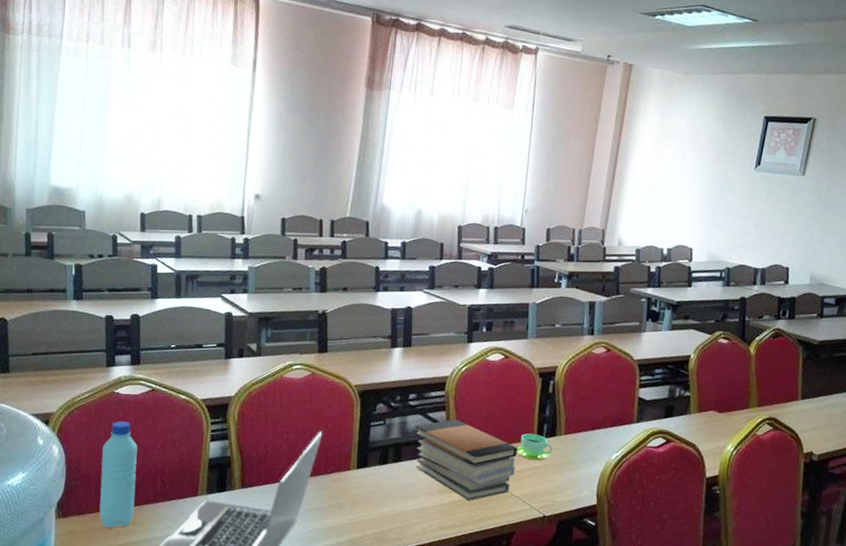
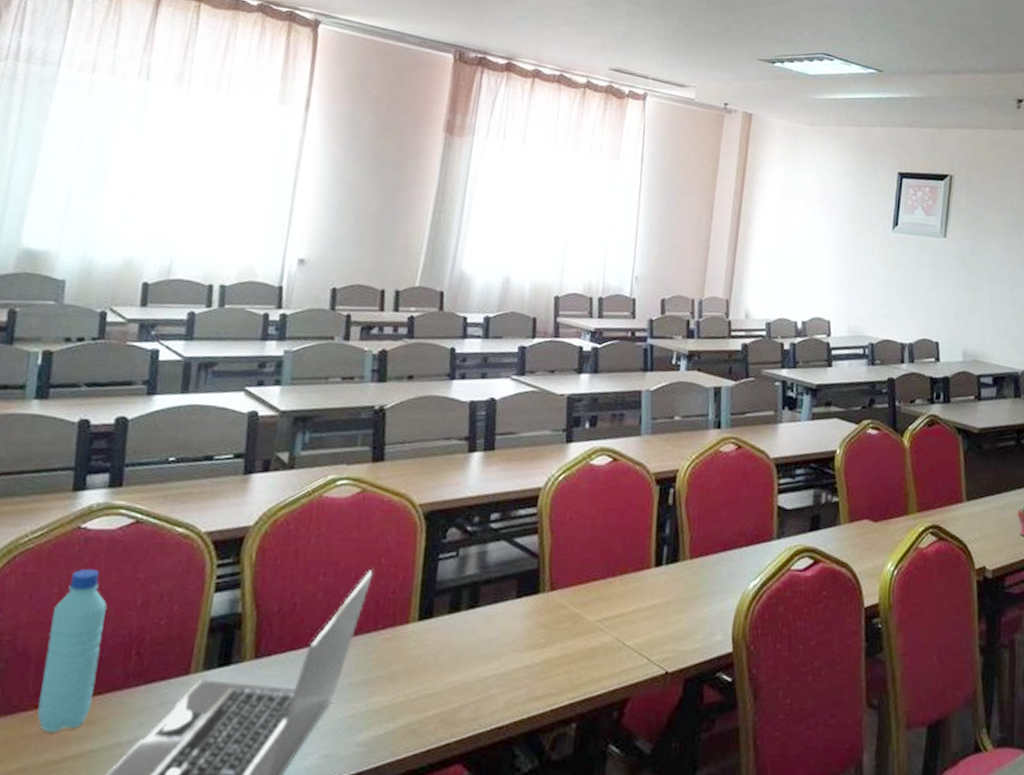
book stack: present [413,419,518,501] -> none [495,545,631,657]
cup: present [516,433,553,461] -> none [629,560,675,597]

